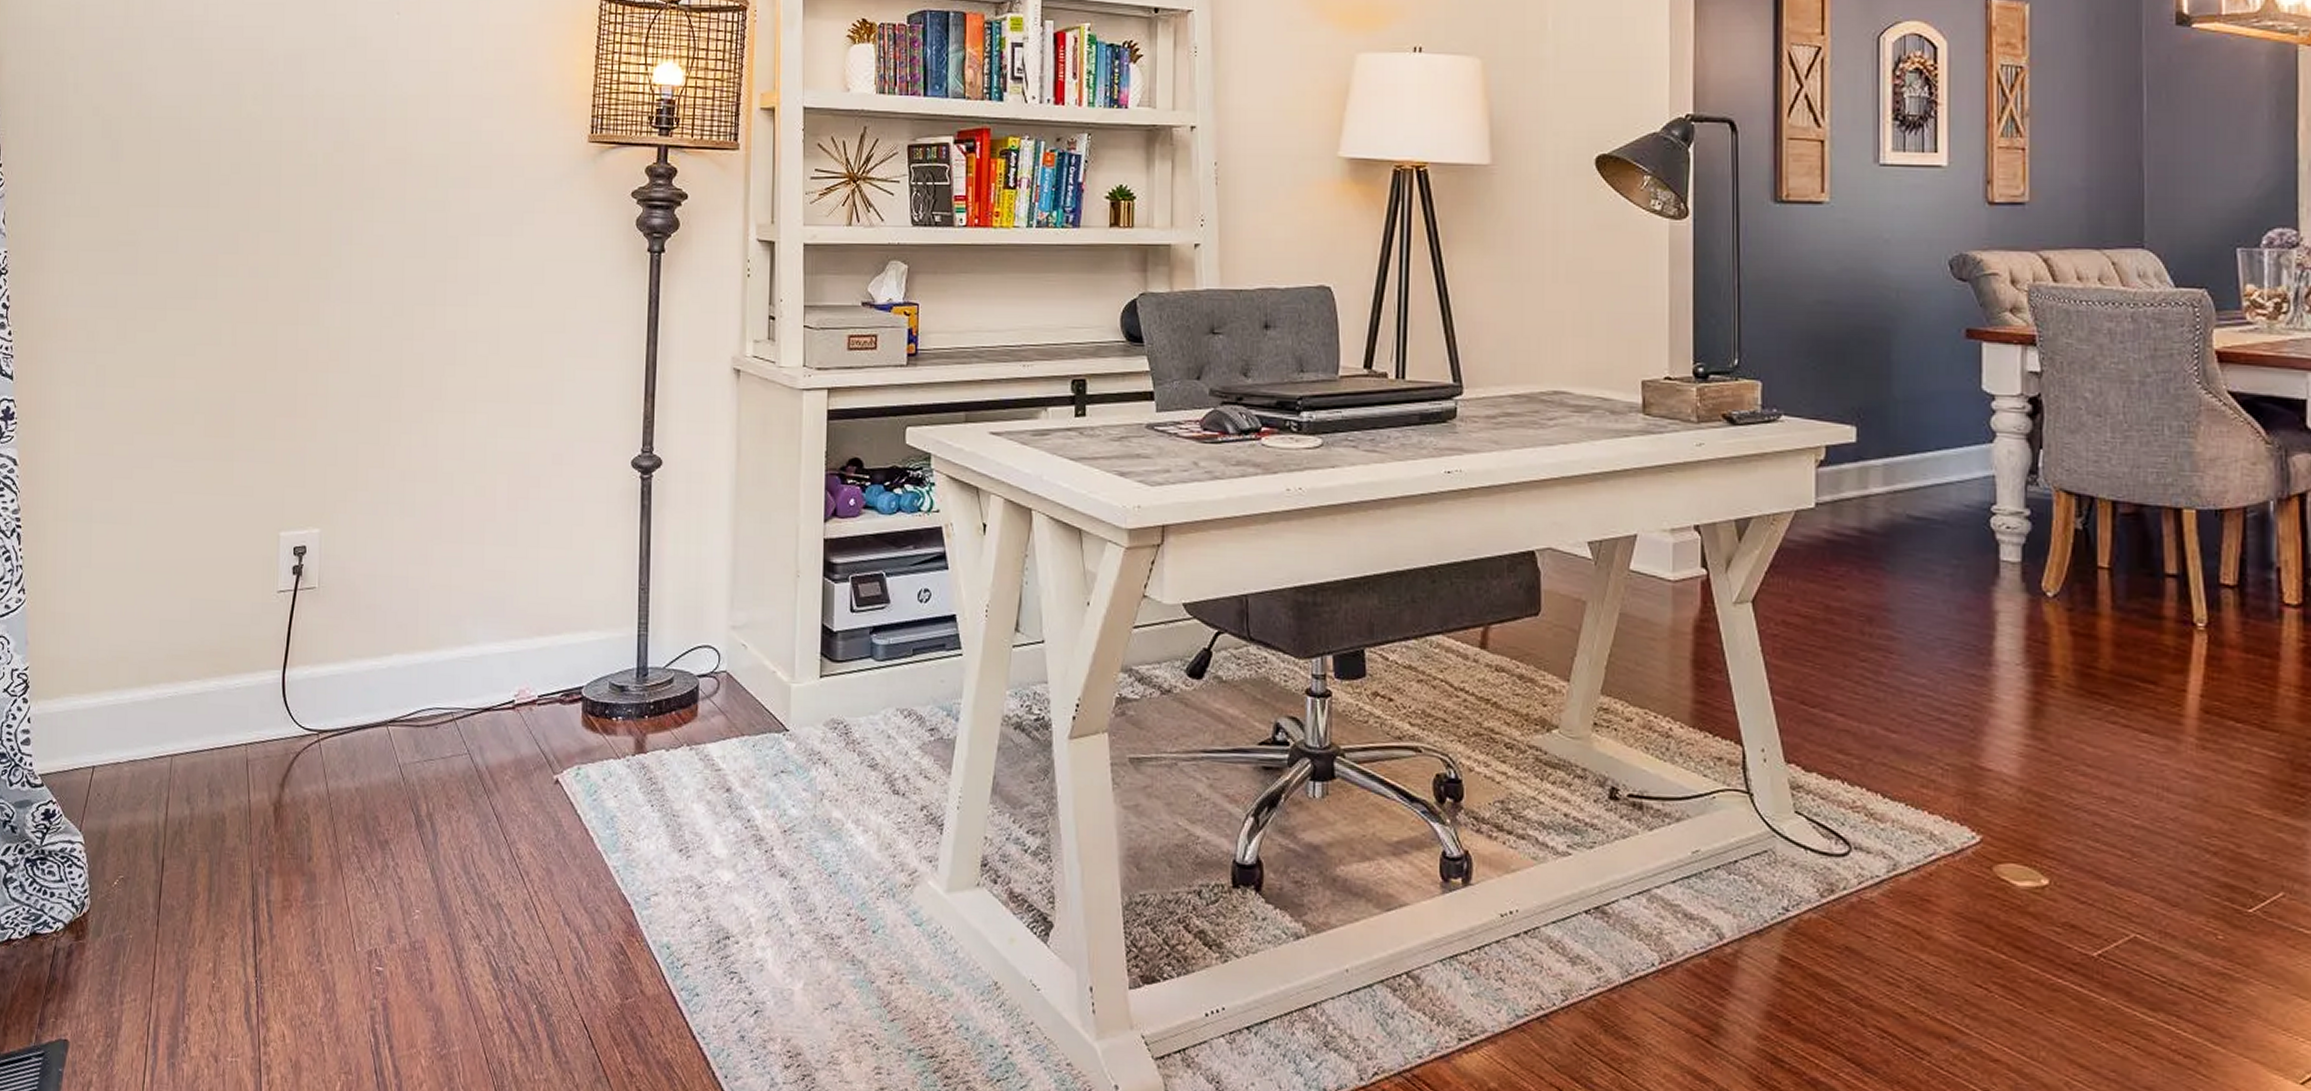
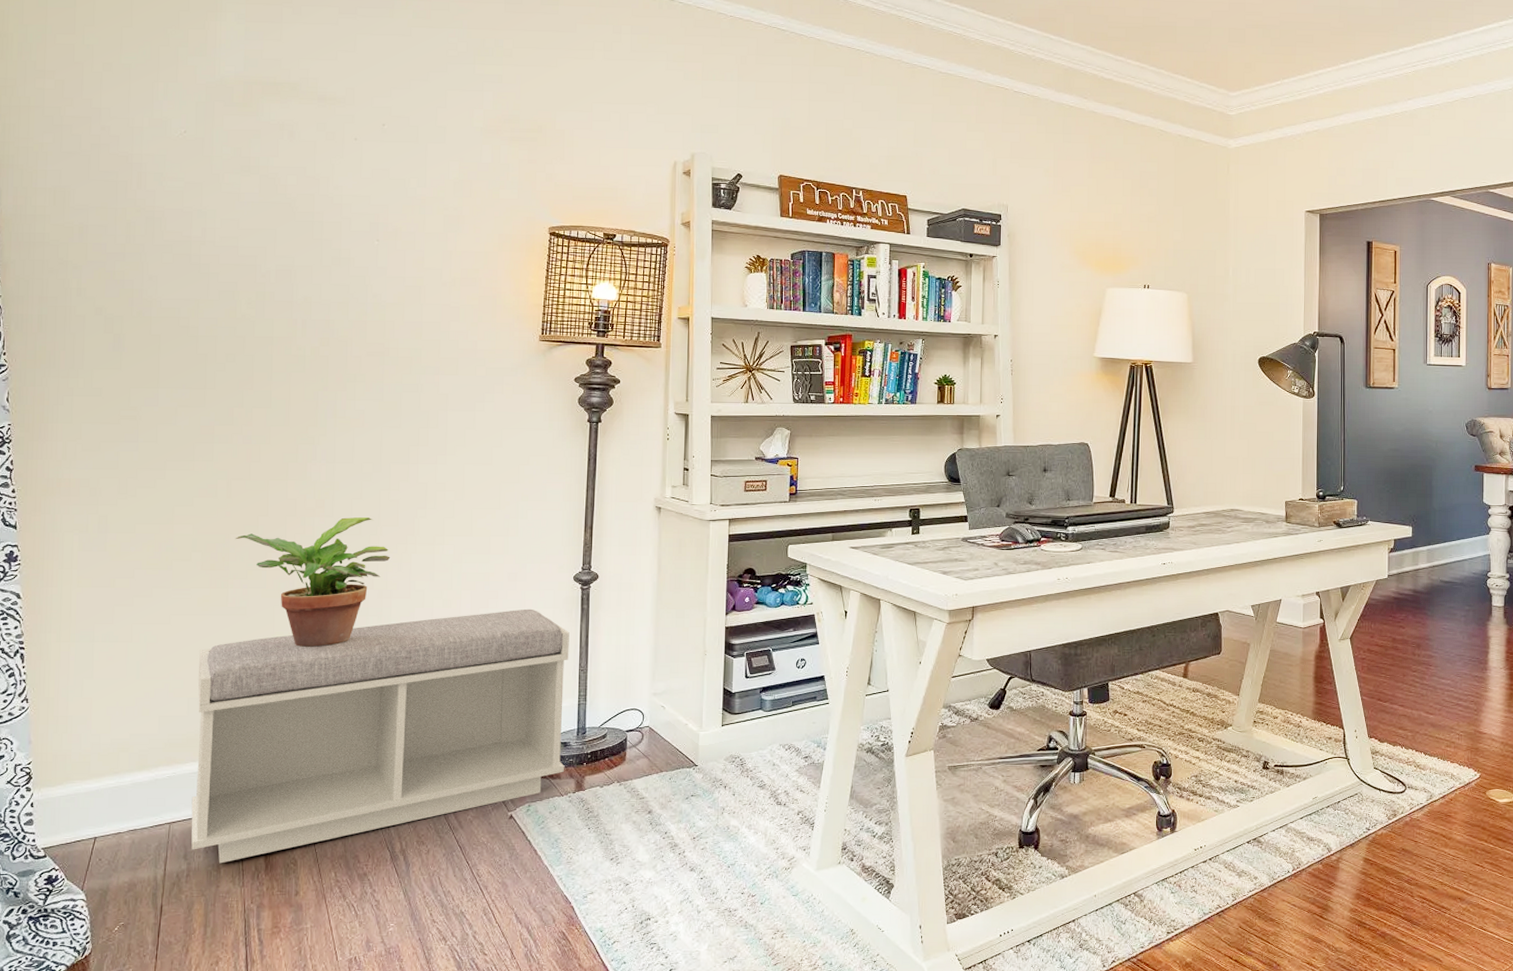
bench: none [194,502,627,812] -> present [191,608,570,864]
potted plant: none [240,374,414,541] -> present [235,517,391,647]

